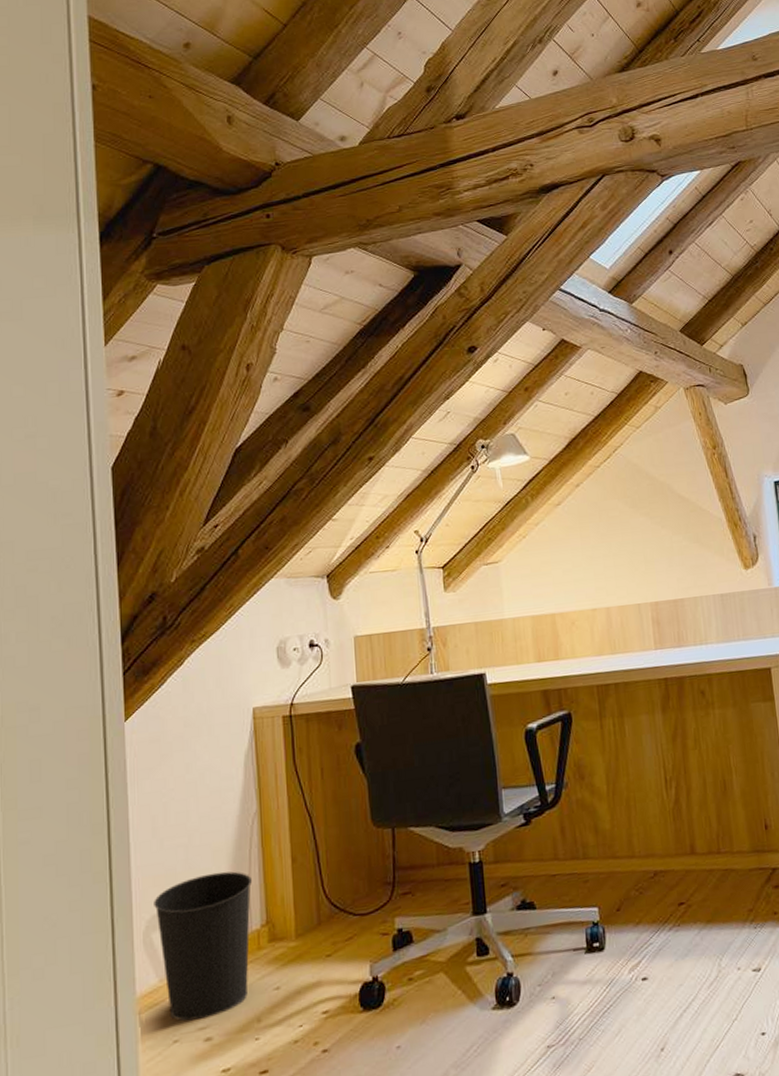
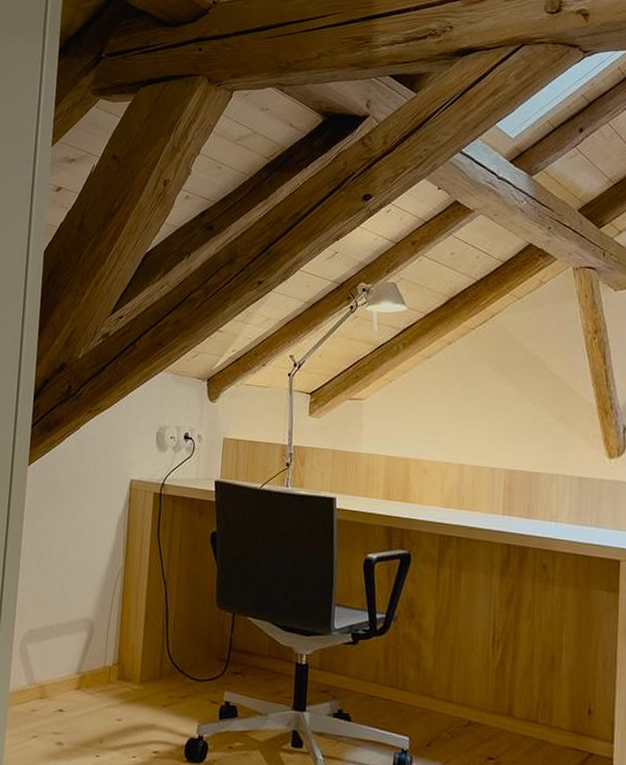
wastebasket: present [154,871,252,1021] -> none [31,608,111,727]

